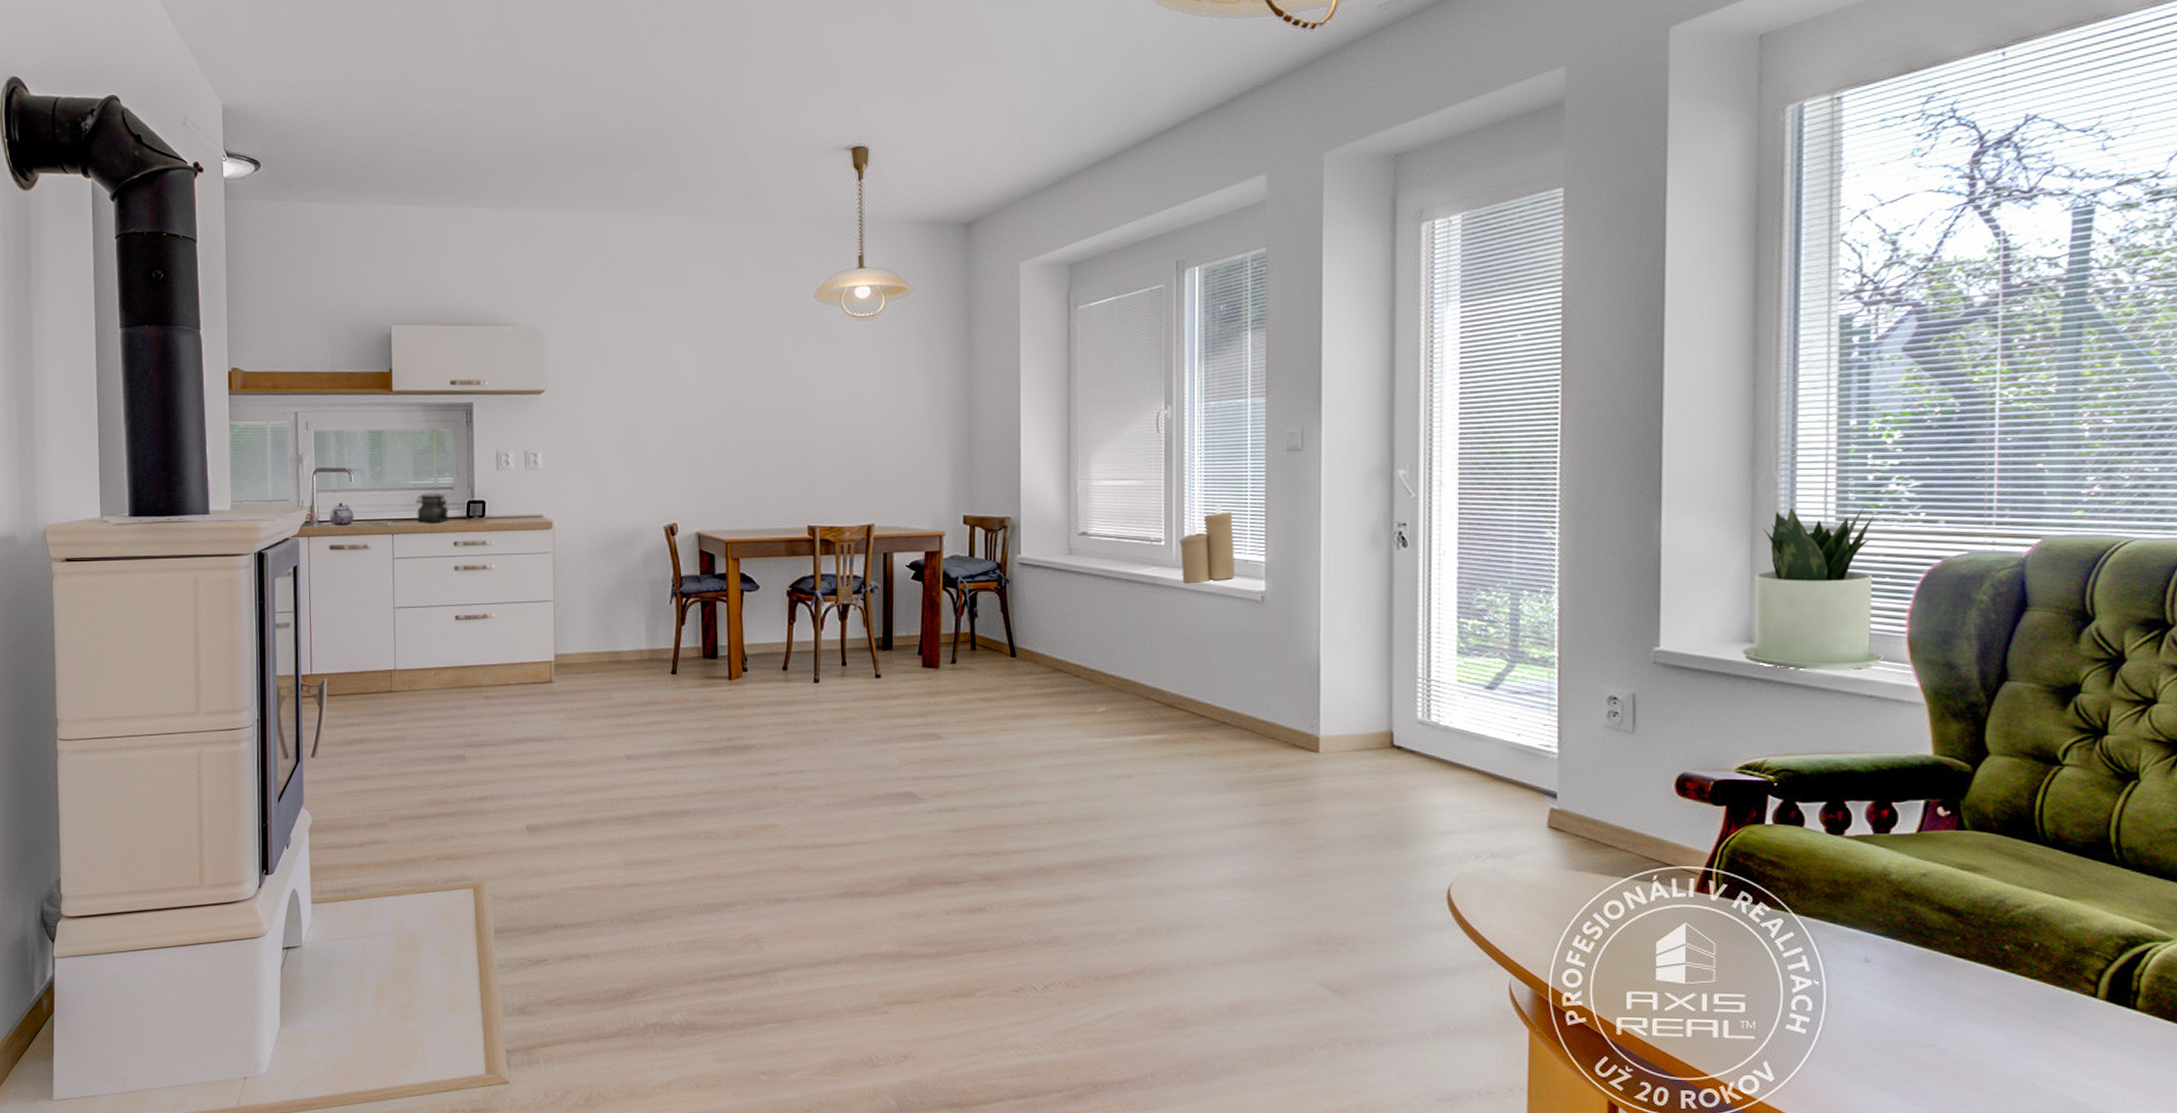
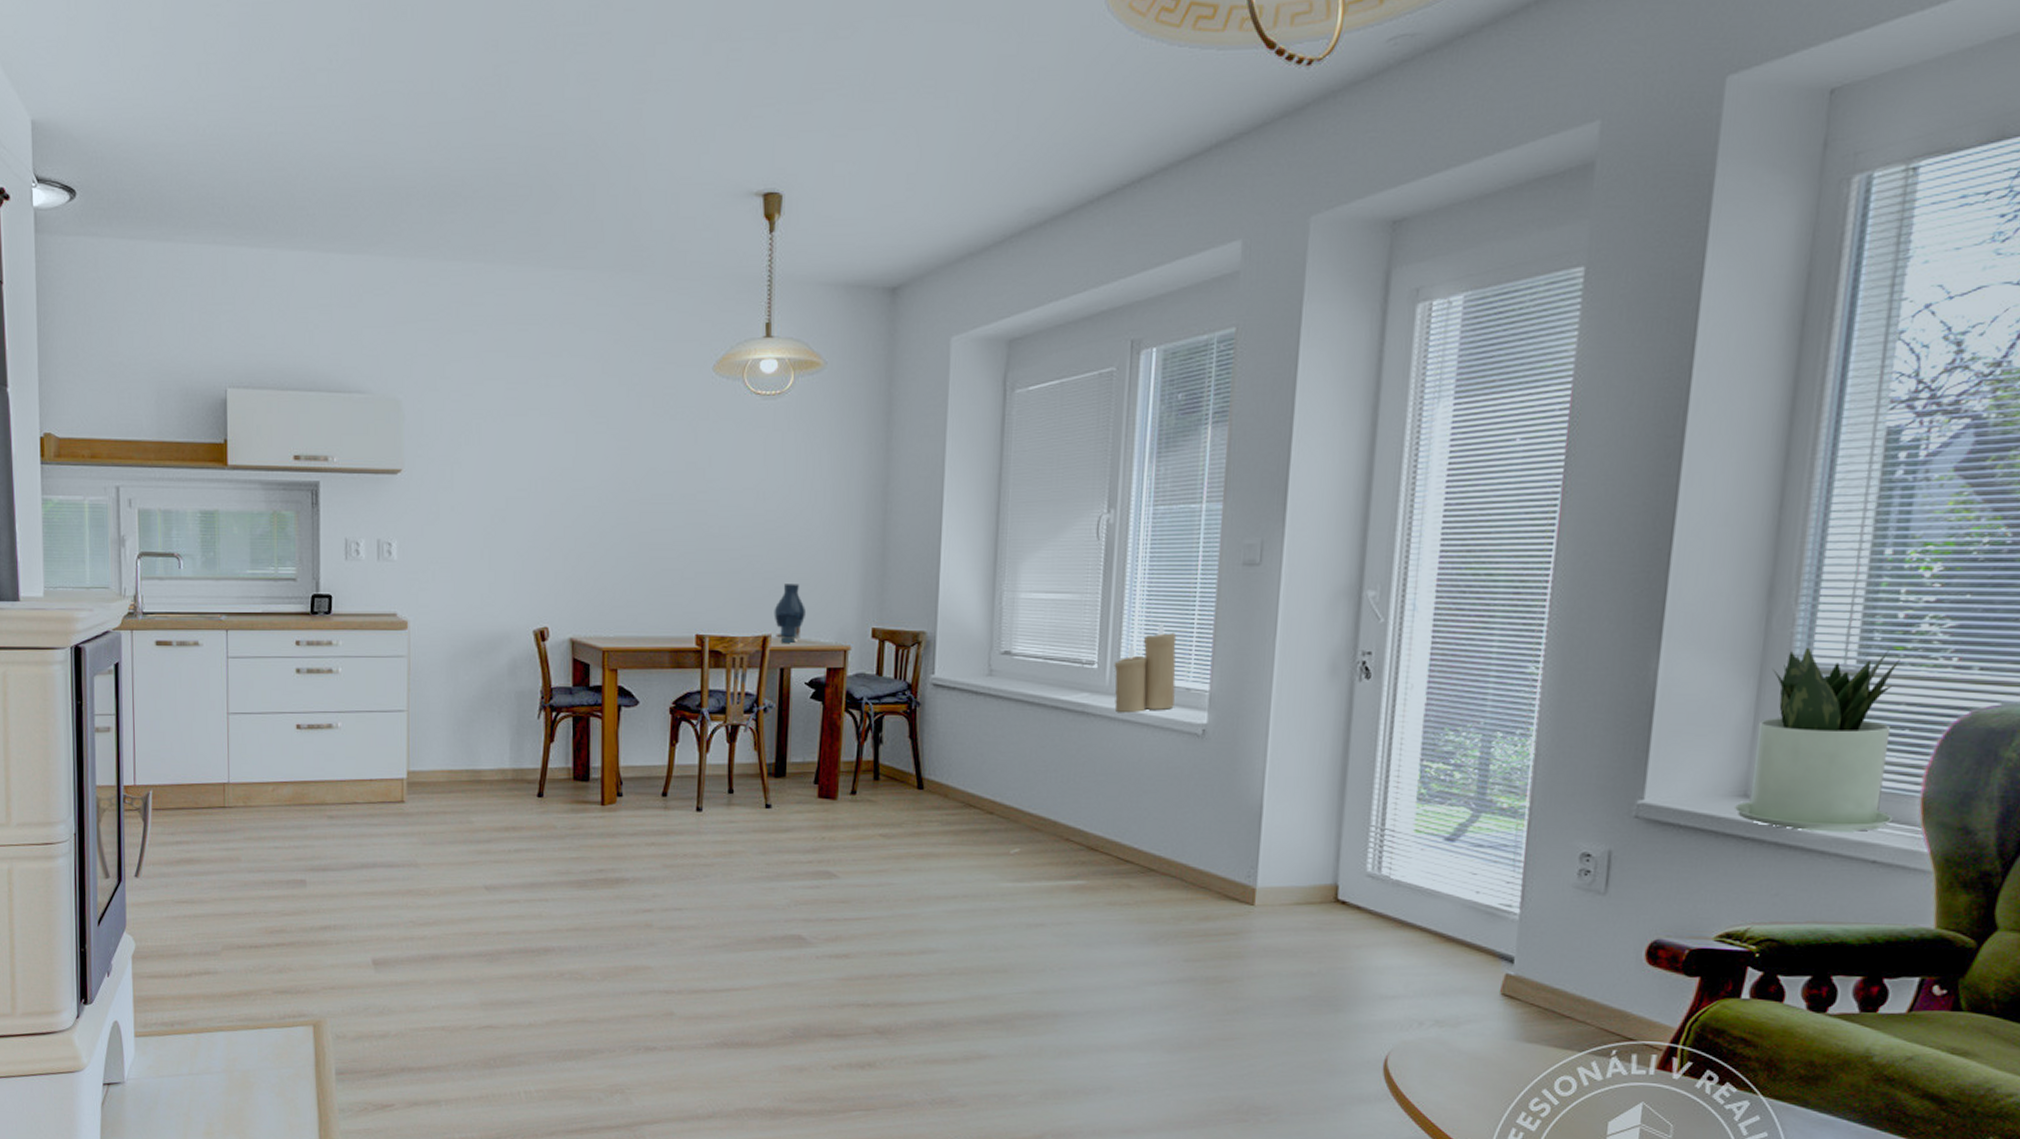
teapot: present [329,502,354,526] -> none [155,591,183,619]
jar: present [415,492,448,525] -> none [253,584,290,621]
vase: none [876,479,905,531] -> present [774,584,807,643]

